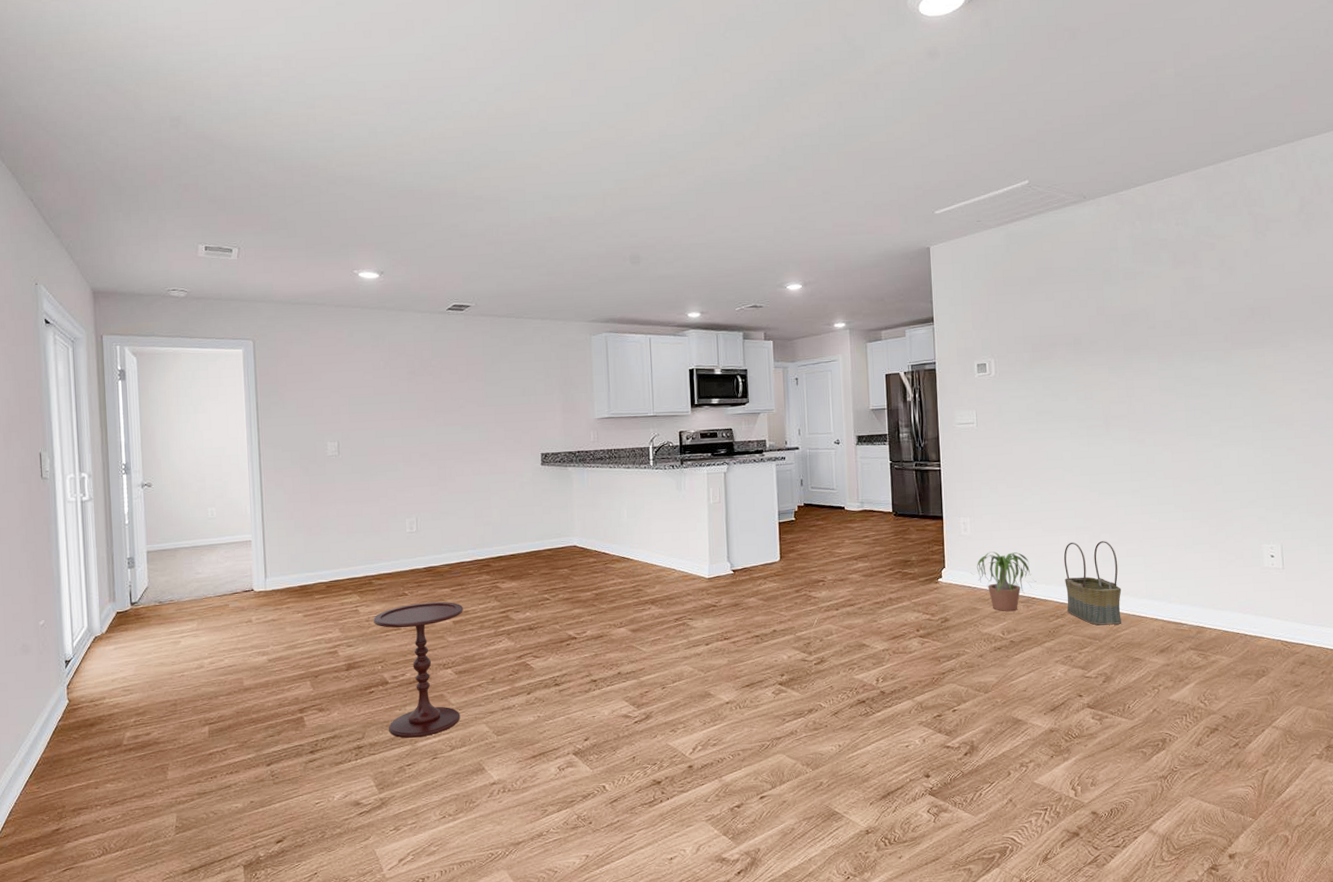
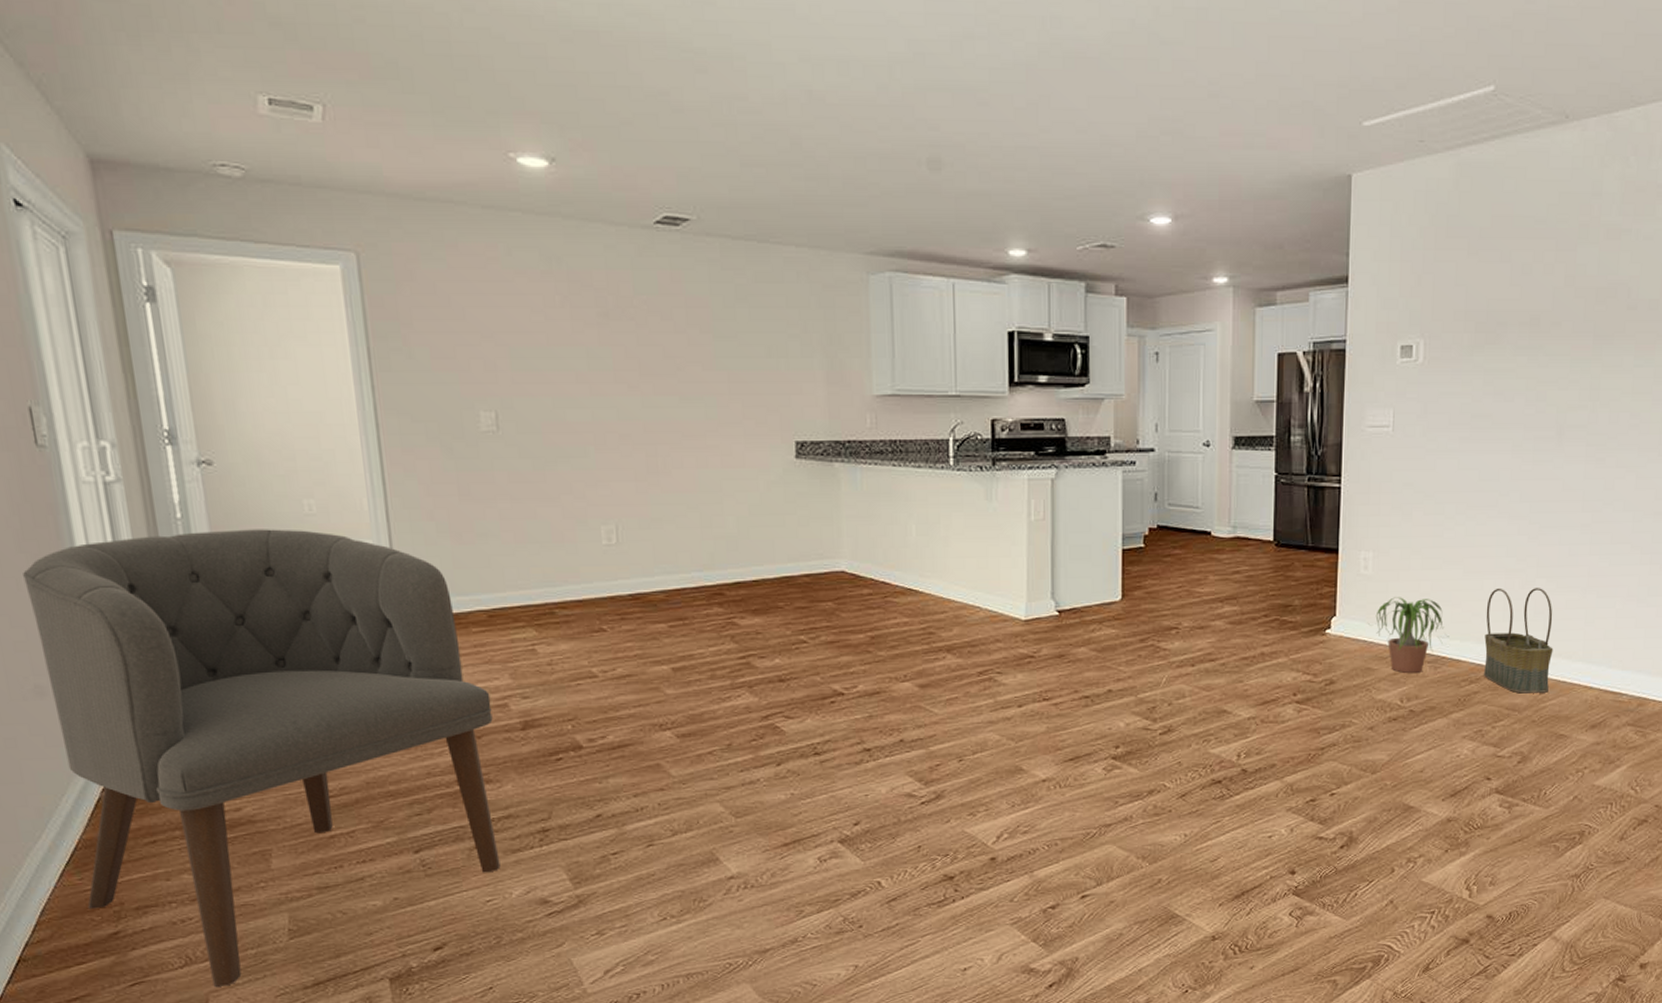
armchair: none [24,529,327,872] -> present [23,529,501,987]
side table: present [373,601,463,738] -> none [558,641,687,819]

